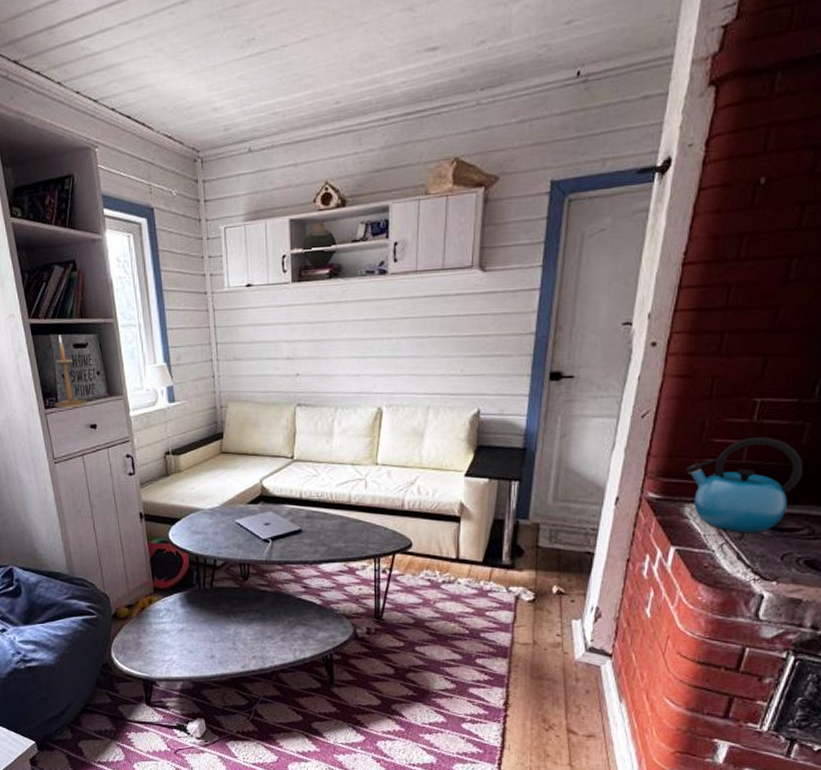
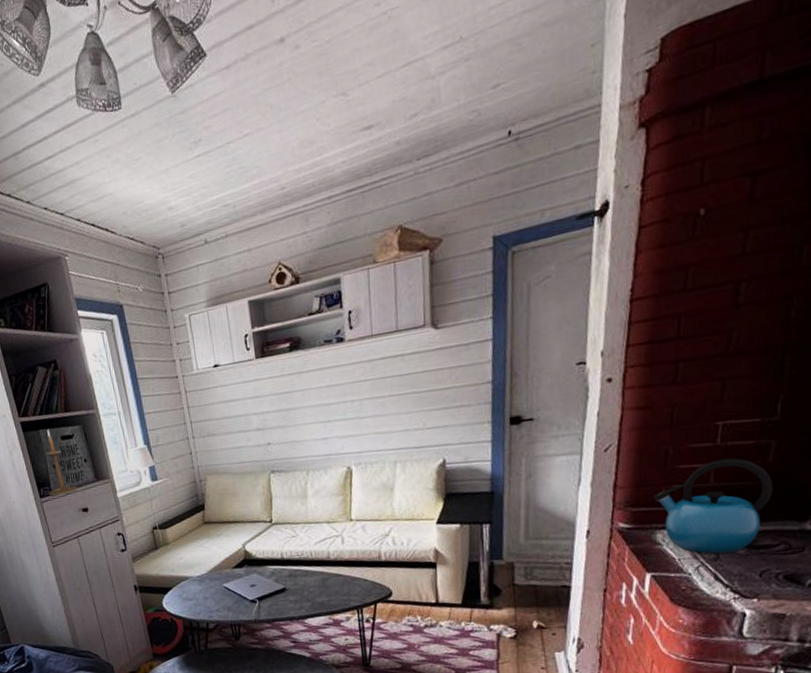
vase: present [302,222,337,269] -> none [261,300,295,344]

